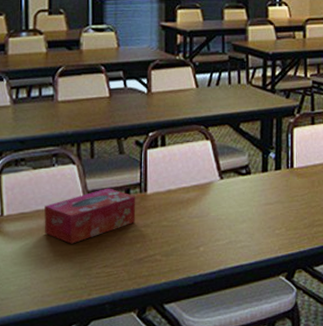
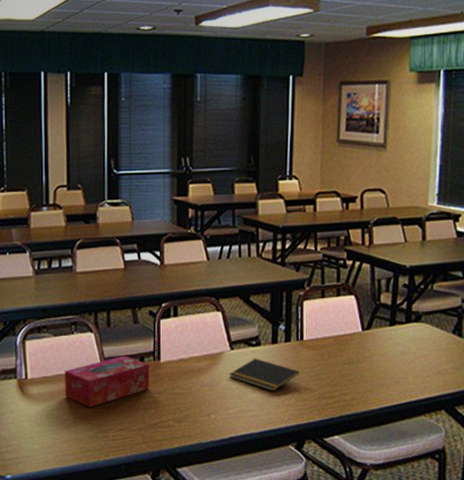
notepad: none [218,187,289,221] -> present [229,358,299,392]

